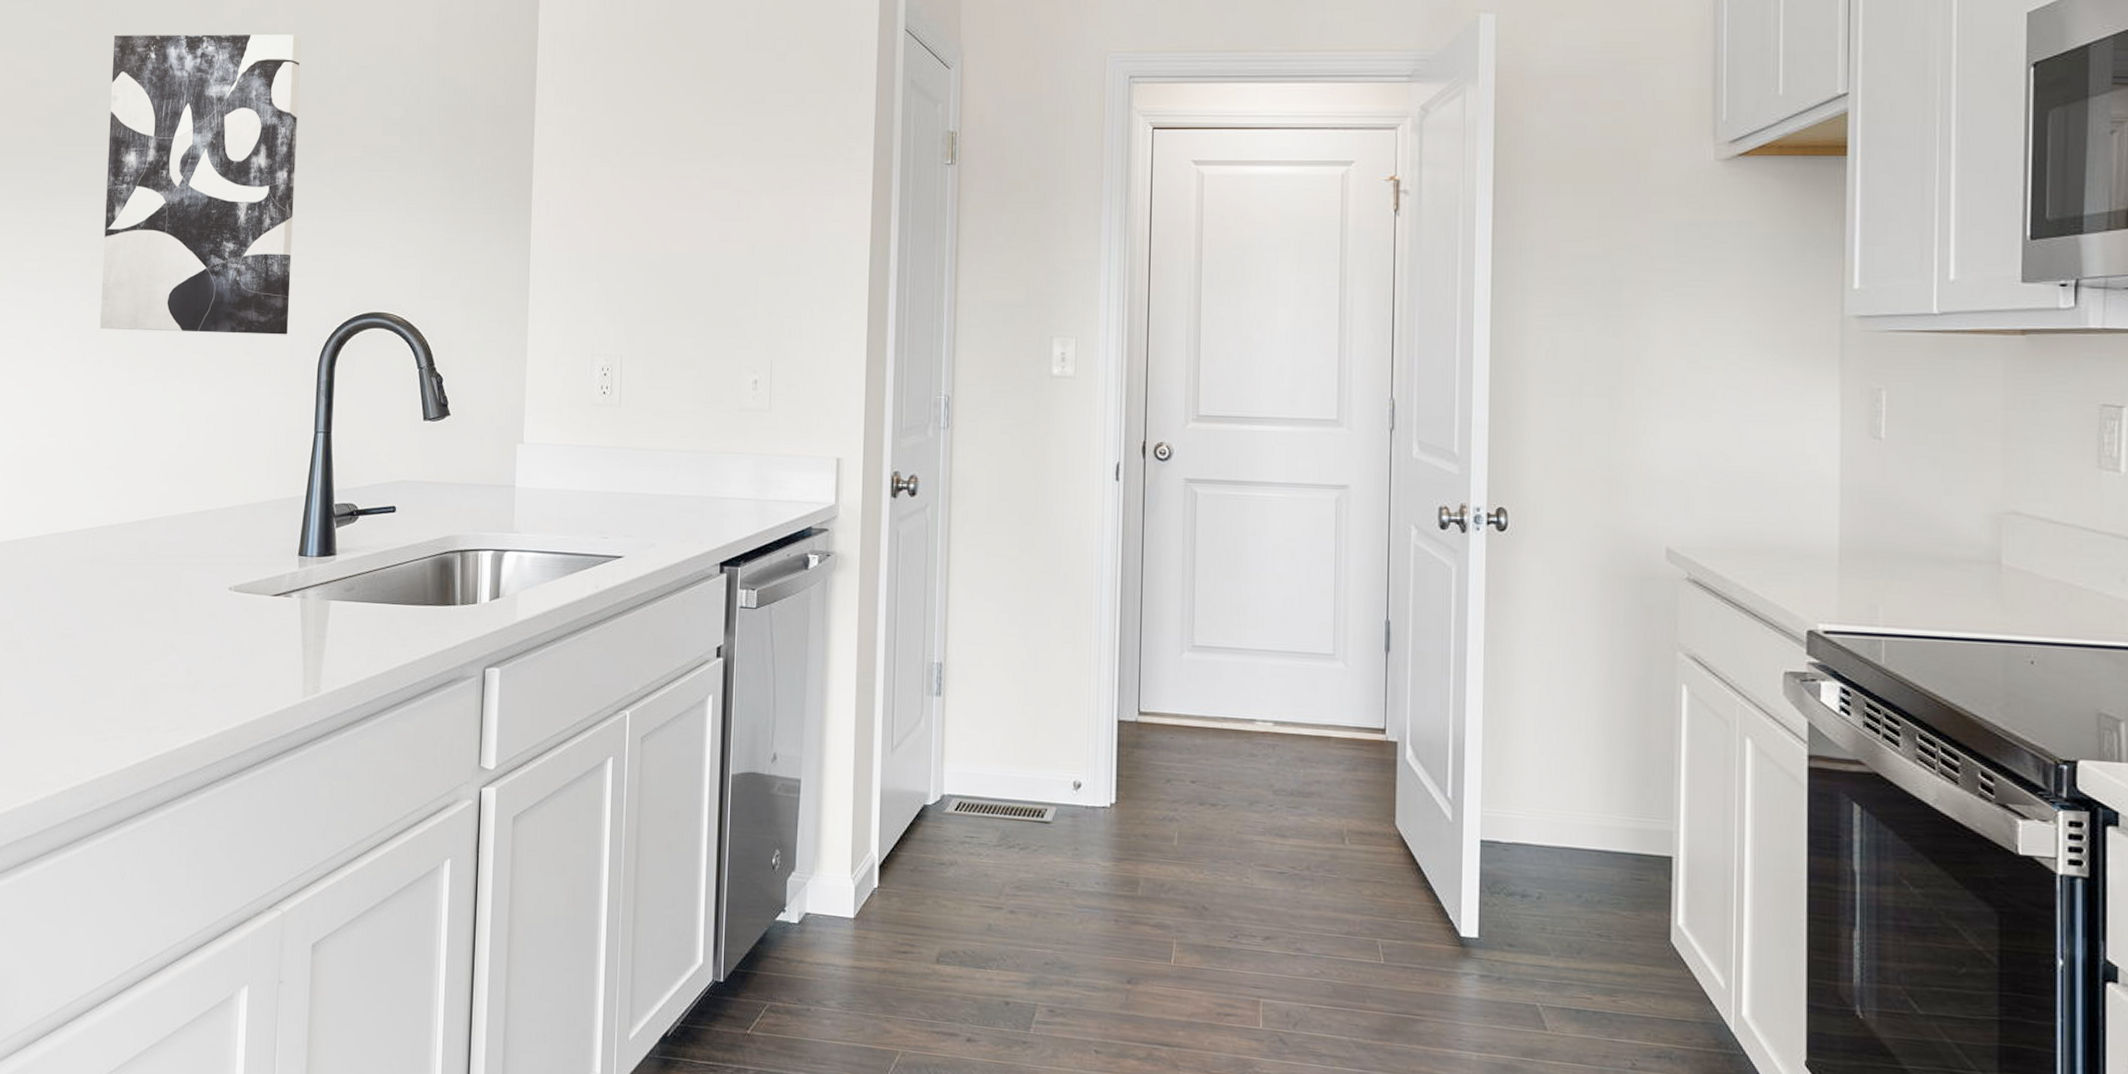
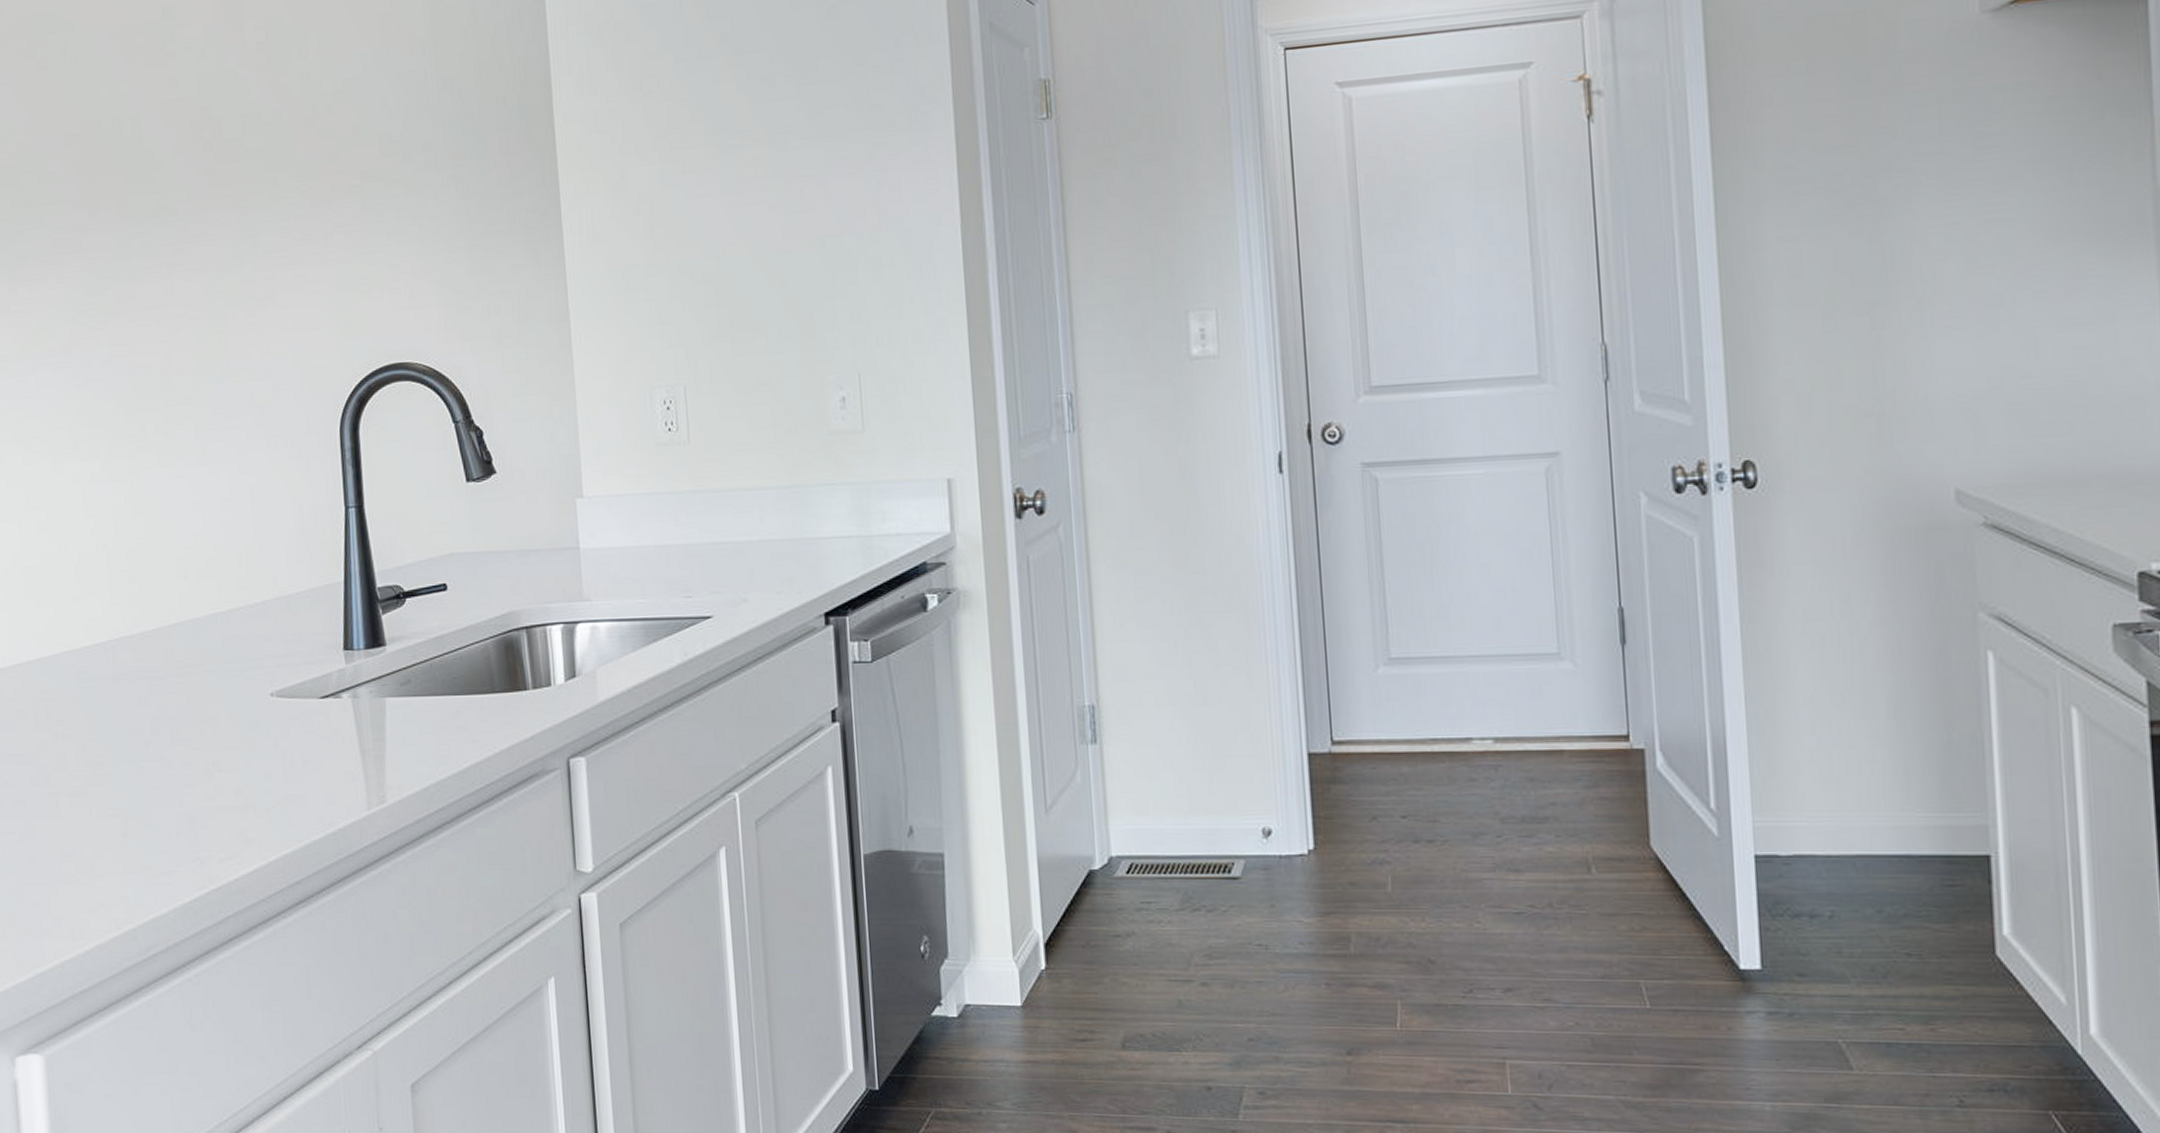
wall art: present [99,34,301,335] -> none [63,49,301,413]

